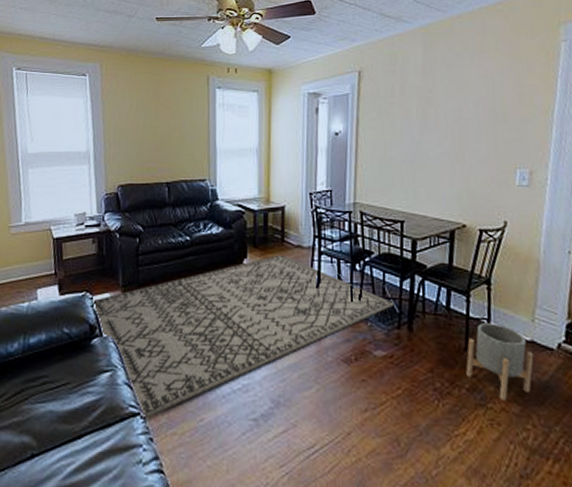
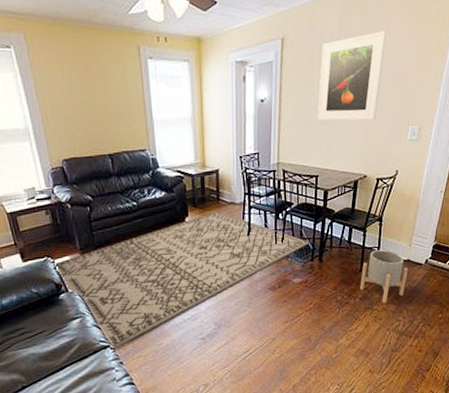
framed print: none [400,66,479,161] -> present [317,31,386,121]

